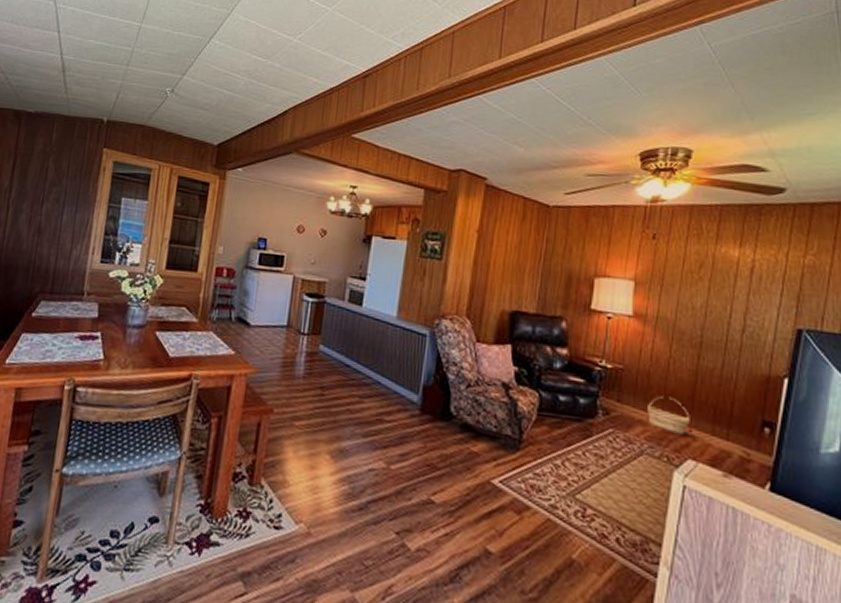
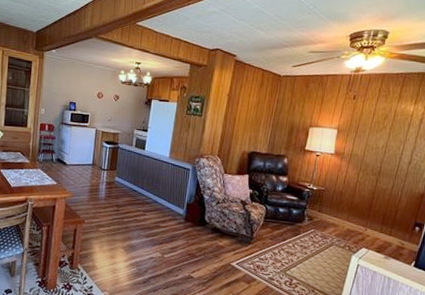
basket: present [648,397,690,436] -> none [338,208,367,233]

